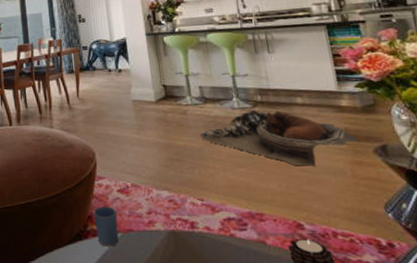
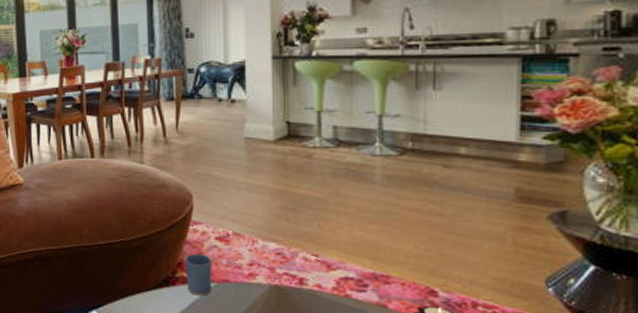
dog bed: present [200,109,362,166] -> none [326,158,535,228]

